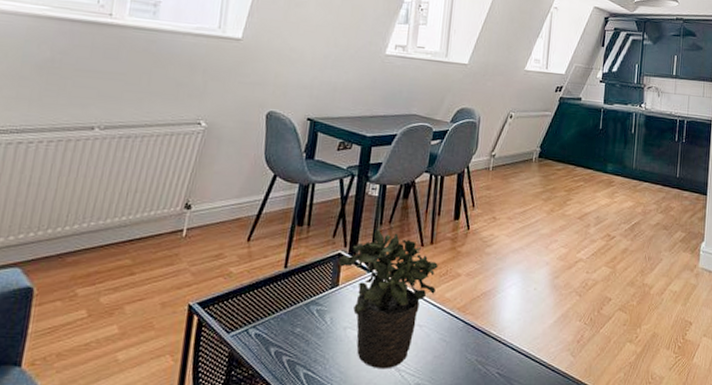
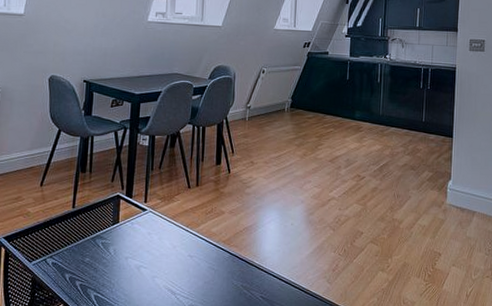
potted plant: present [337,229,438,369] -> none [117,174,204,293]

